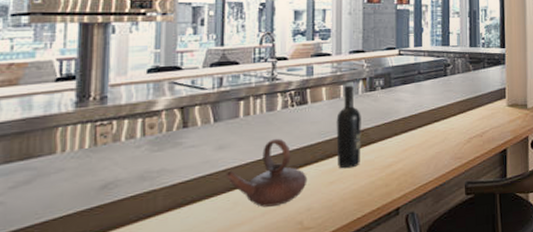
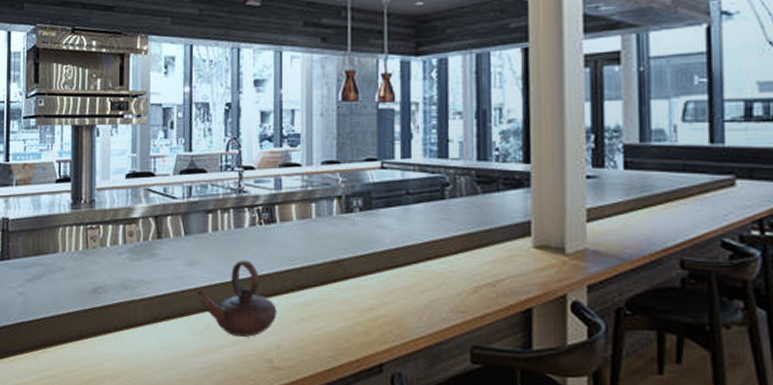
wine bottle: present [336,85,361,169] -> none [308,203,337,306]

